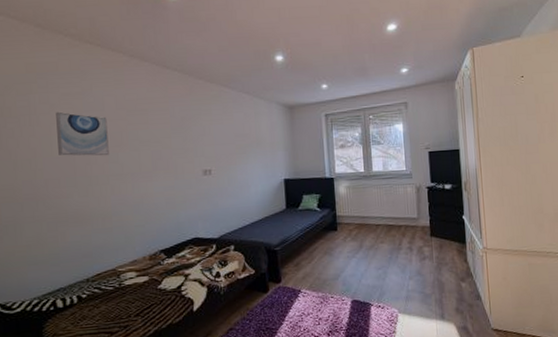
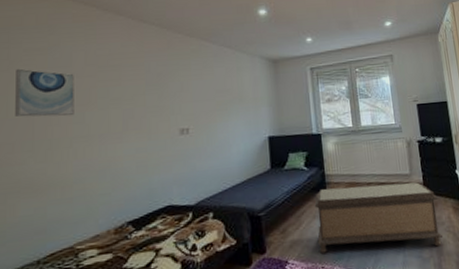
bench: none [326,226,445,285] -> present [314,182,442,253]

